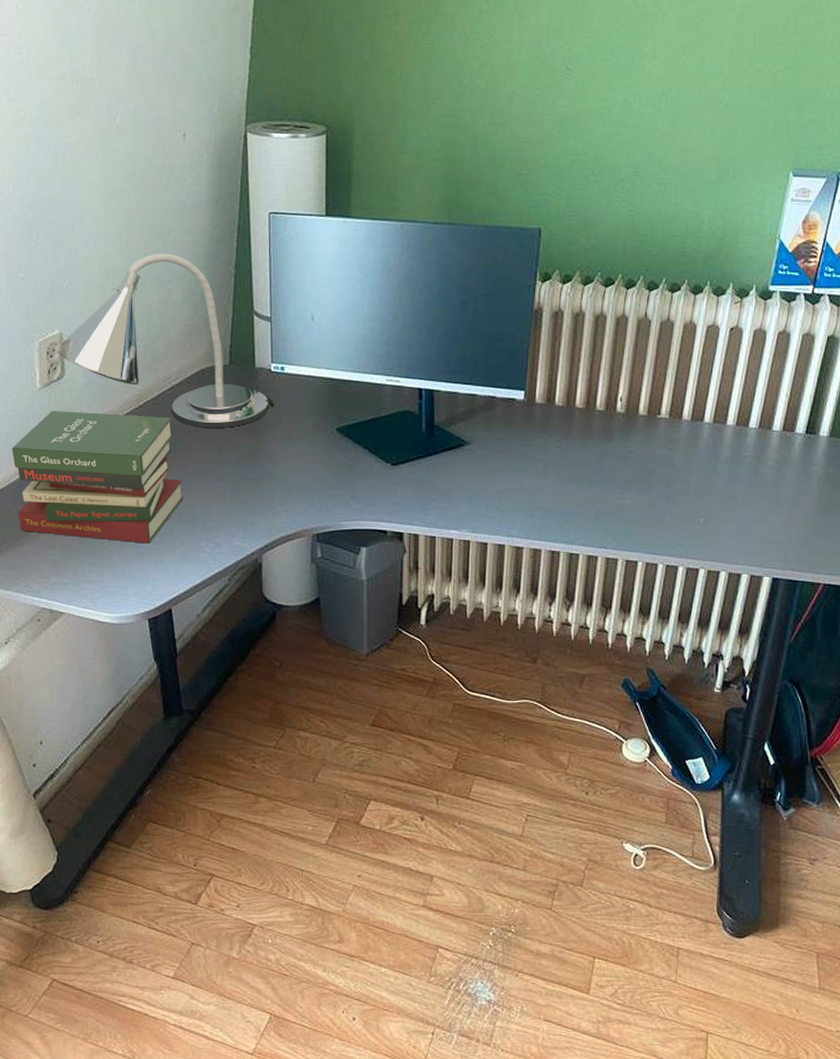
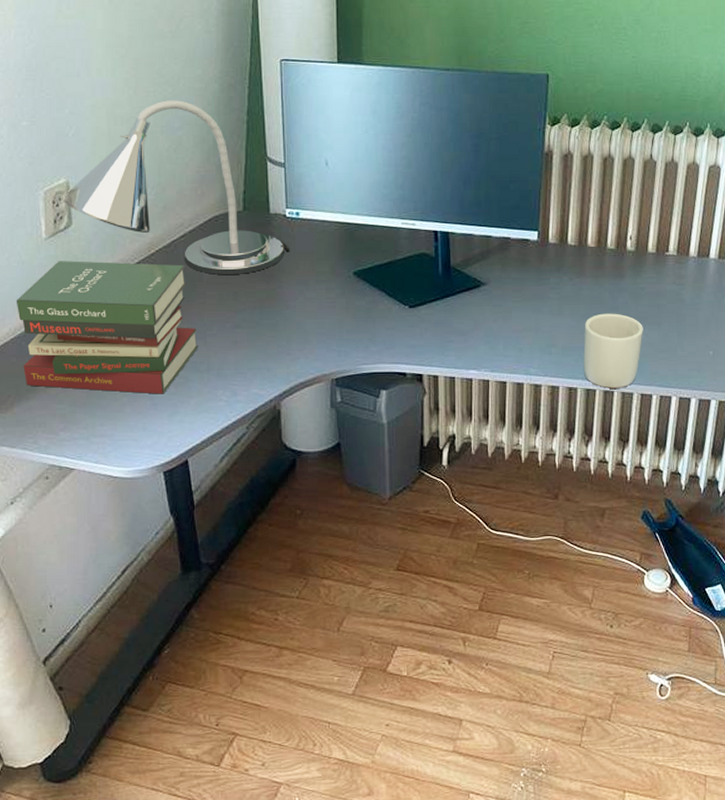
mug: none [567,476,631,554] -> present [583,313,643,389]

